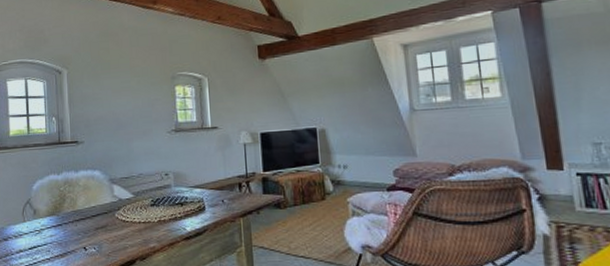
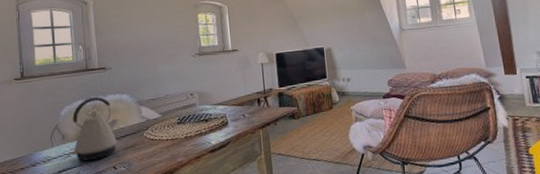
kettle: none [42,172,91,239] -> present [71,97,119,161]

